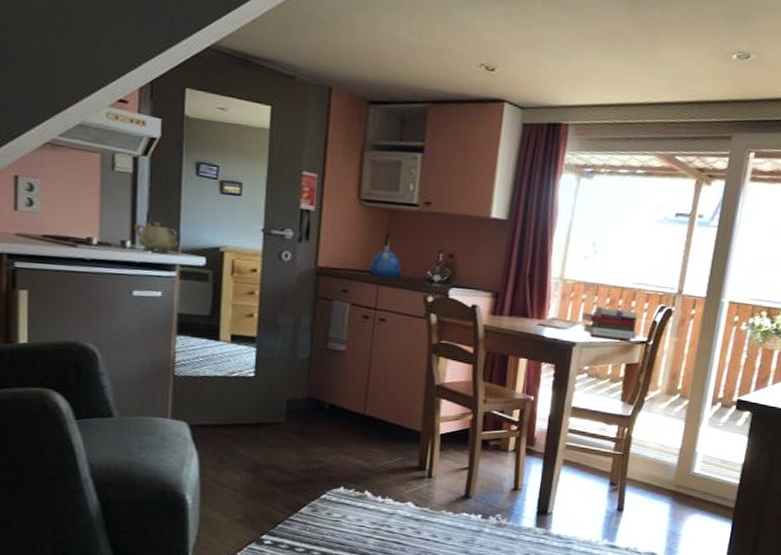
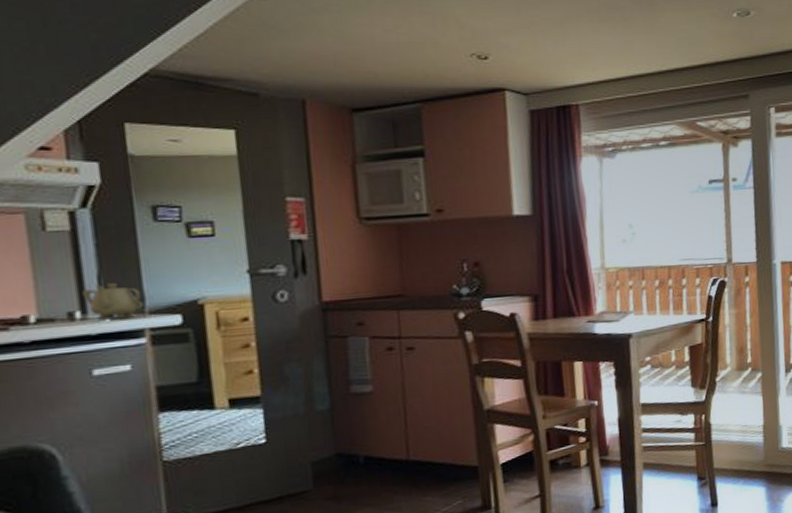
kettle: present [369,233,402,279] -> none [384,251,423,302]
books: present [582,306,638,341] -> none [633,288,694,324]

